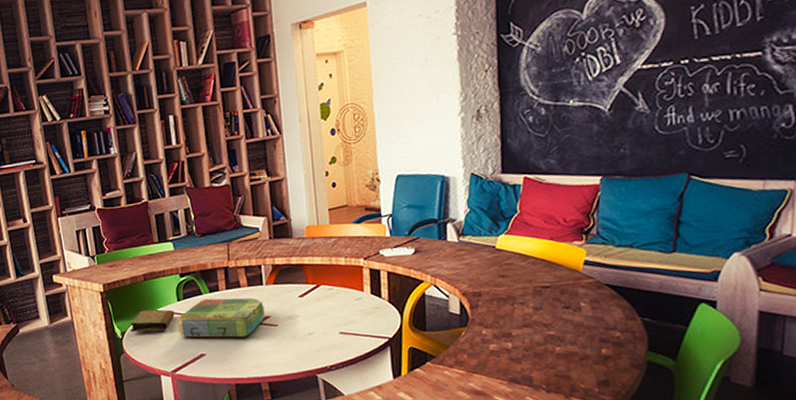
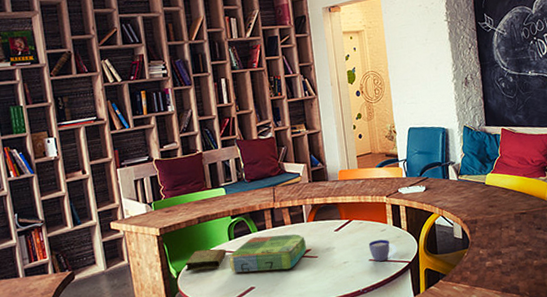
cup: none [339,309,375,335] -> present [368,239,397,262]

